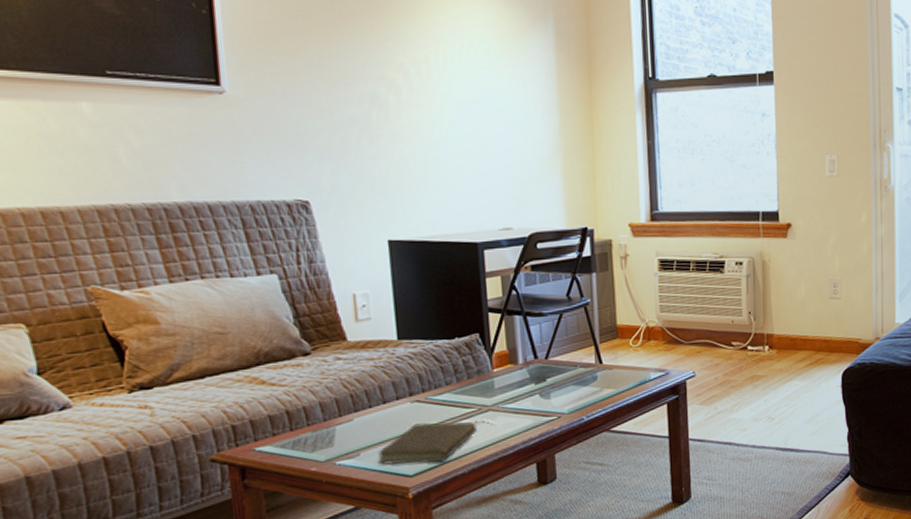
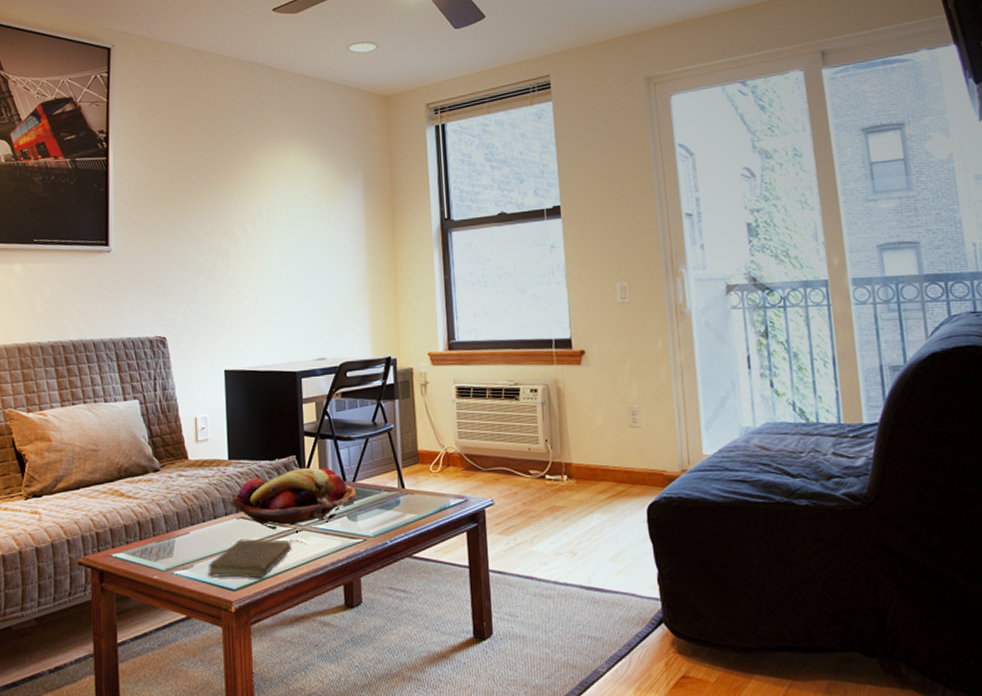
fruit basket: none [400,345,550,413] -> present [229,468,357,532]

